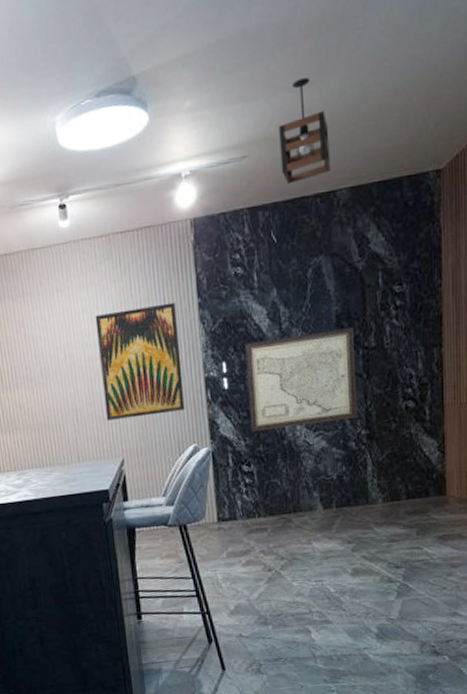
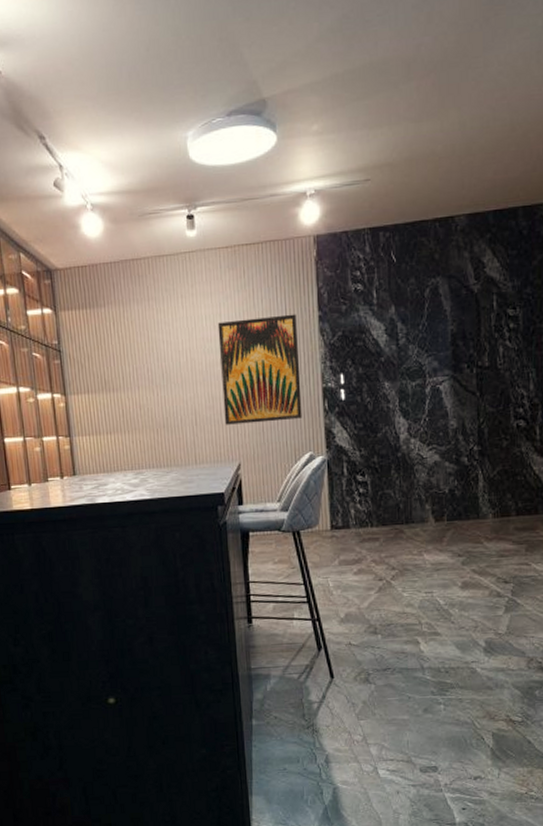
wall art: present [245,327,357,431] -> none [363,347,469,442]
pendant light: present [279,77,331,185] -> none [401,110,449,208]

